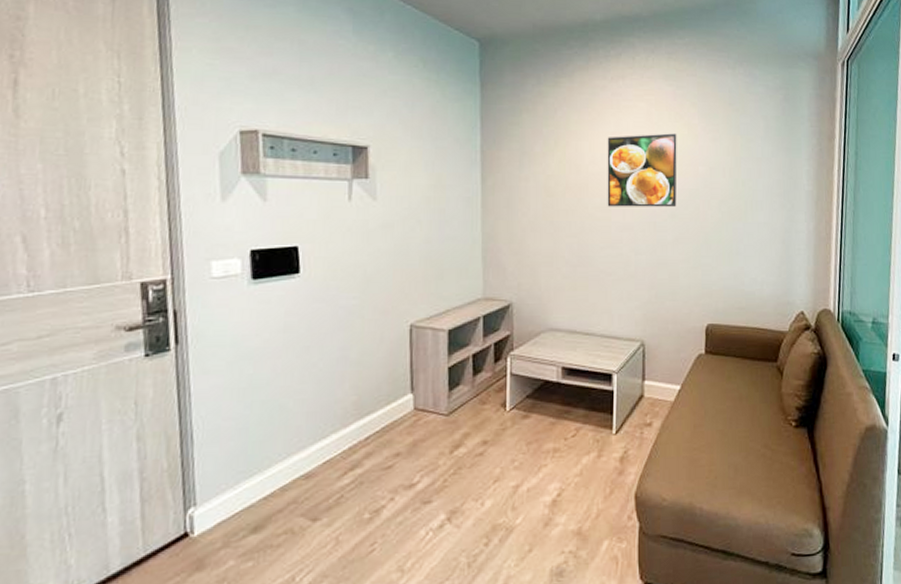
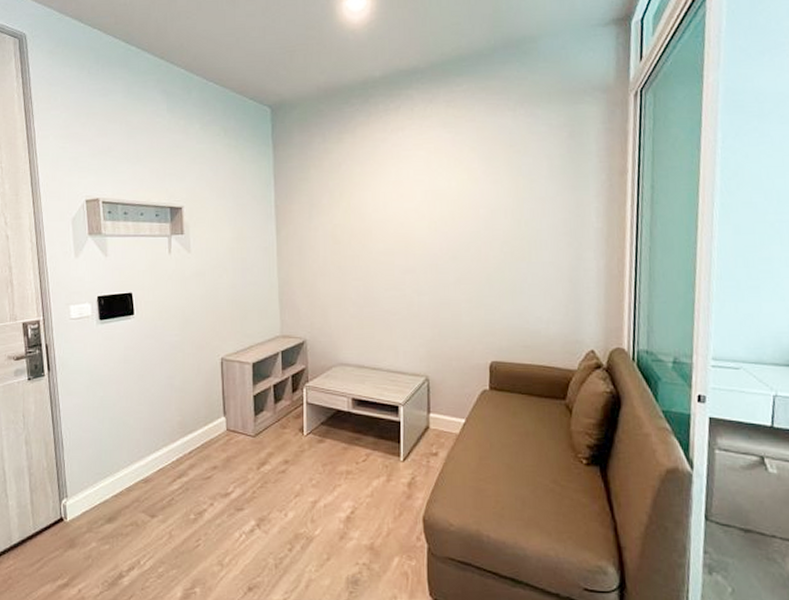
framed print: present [607,133,677,208] -> none [388,178,458,251]

